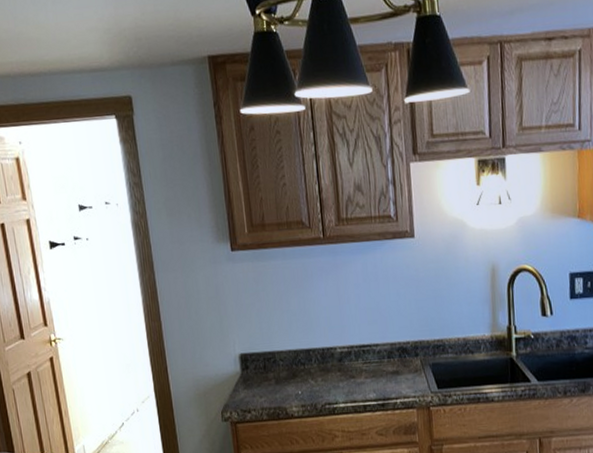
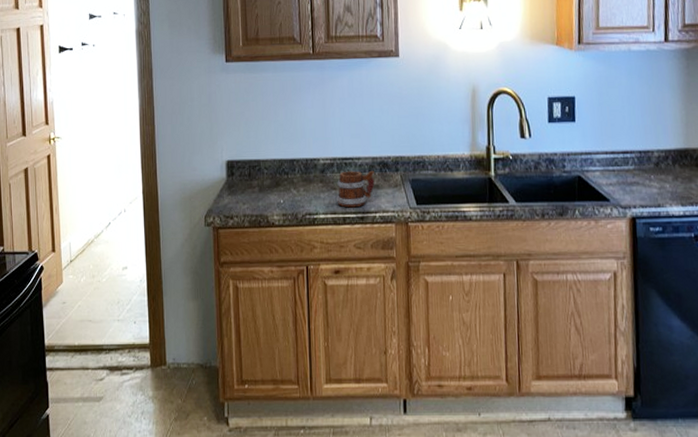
mug: none [355,356,395,396] -> present [336,170,375,208]

